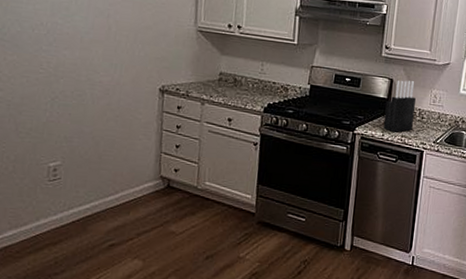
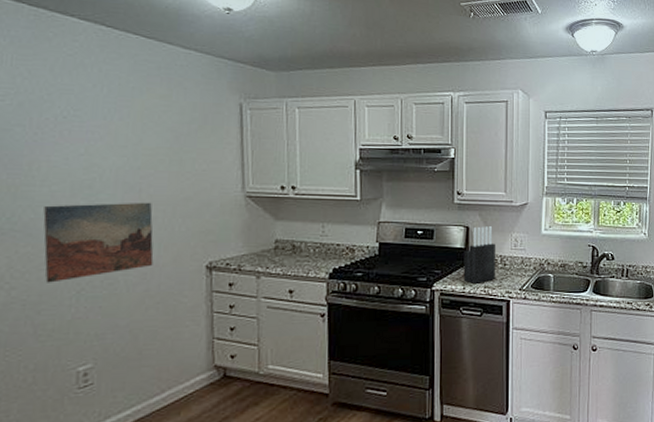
wall art: none [27,21,118,89] -> present [43,202,154,283]

